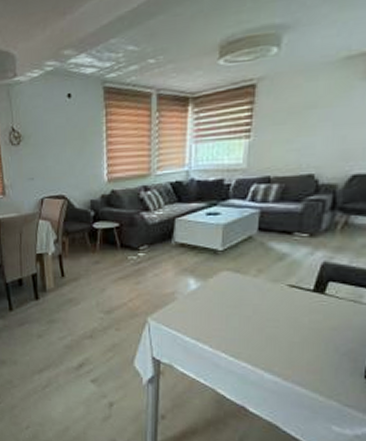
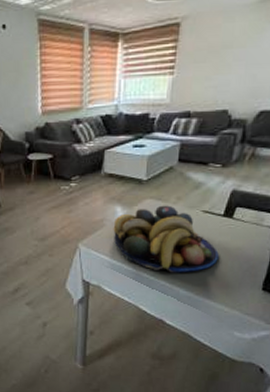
fruit bowl: none [185,278,309,355] -> present [113,205,219,273]

